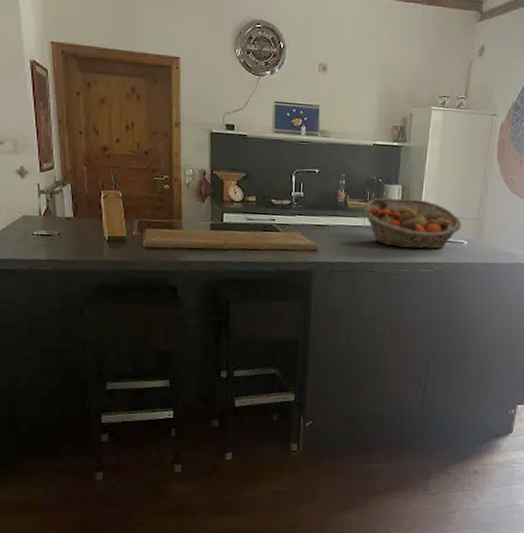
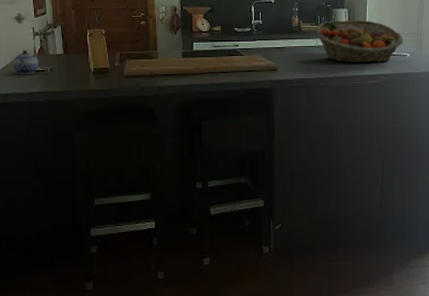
teapot: none [13,209,45,239] -> present [12,50,39,75]

